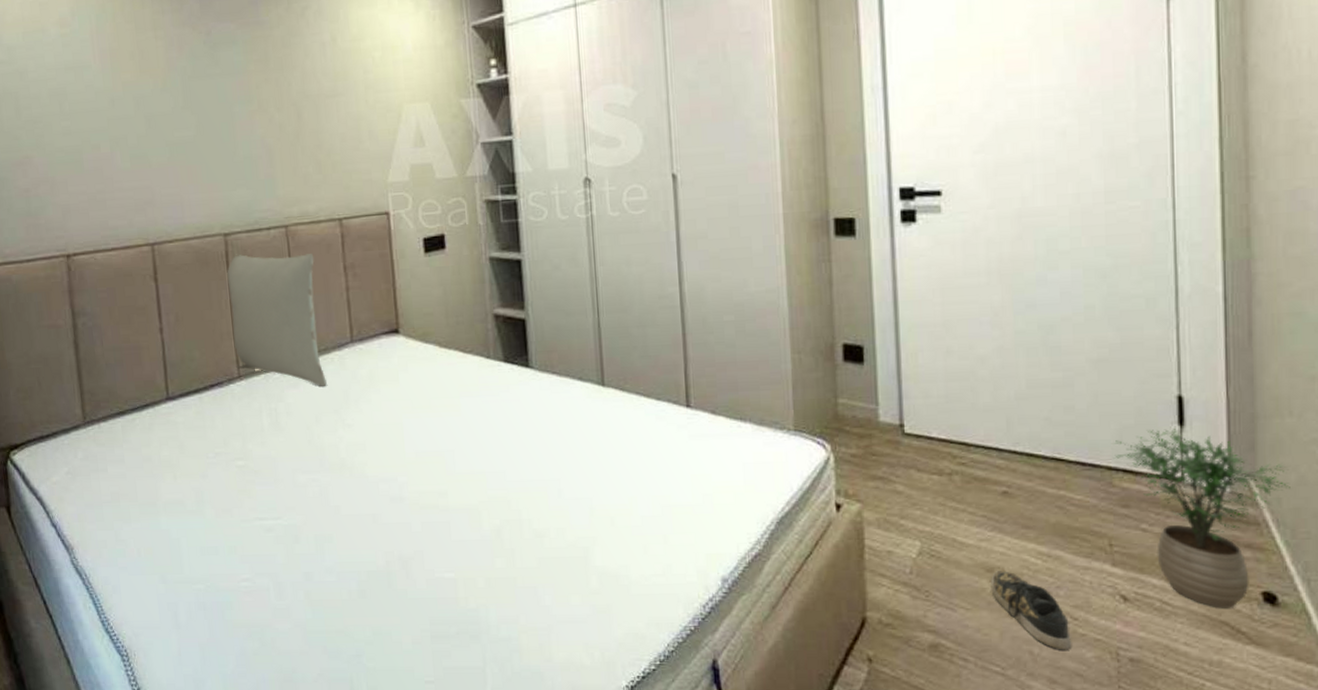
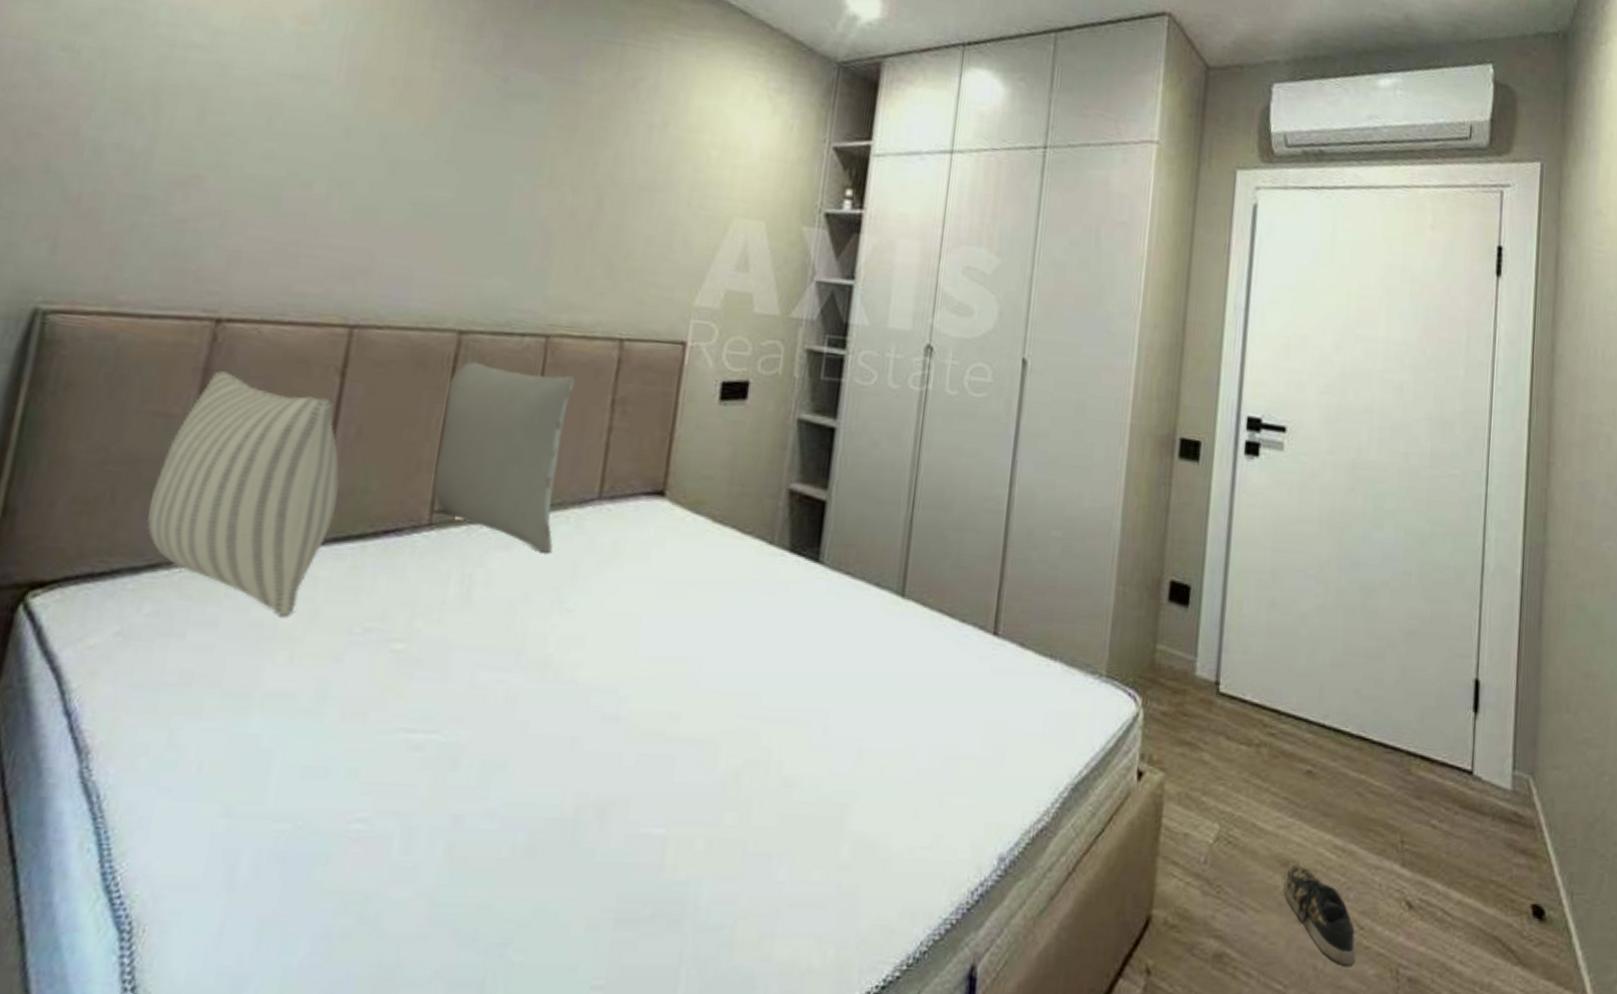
pillow: none [61,290,176,452] -> present [147,371,339,617]
potted plant: present [1111,429,1290,609] -> none [1413,713,1563,922]

